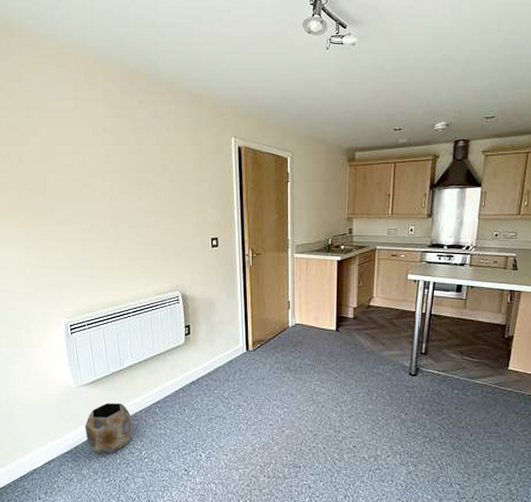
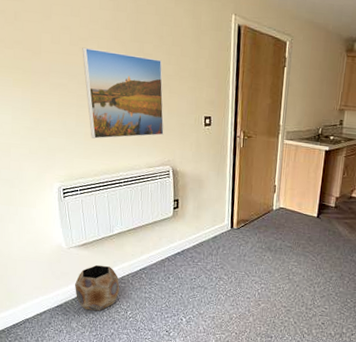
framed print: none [86,182,171,271] -> present [82,47,164,139]

